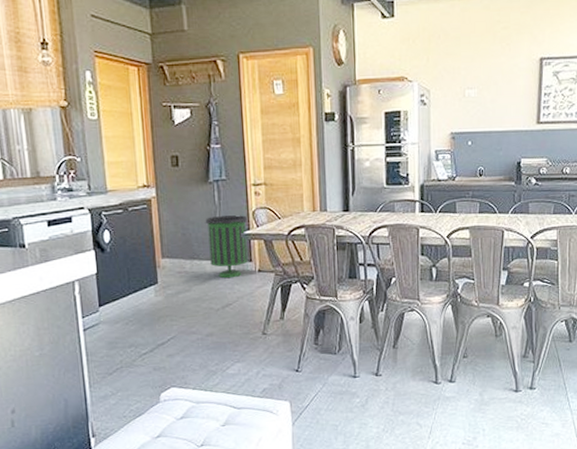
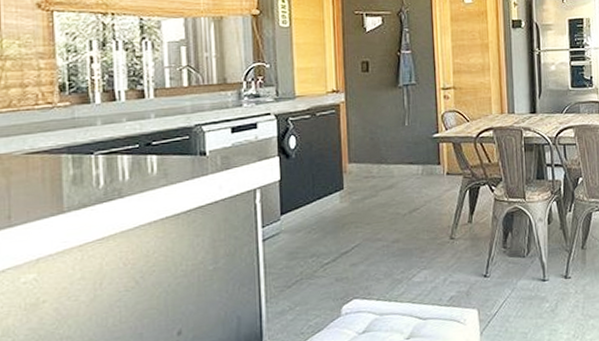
trash can: present [205,215,248,279] -> none [394,118,437,183]

